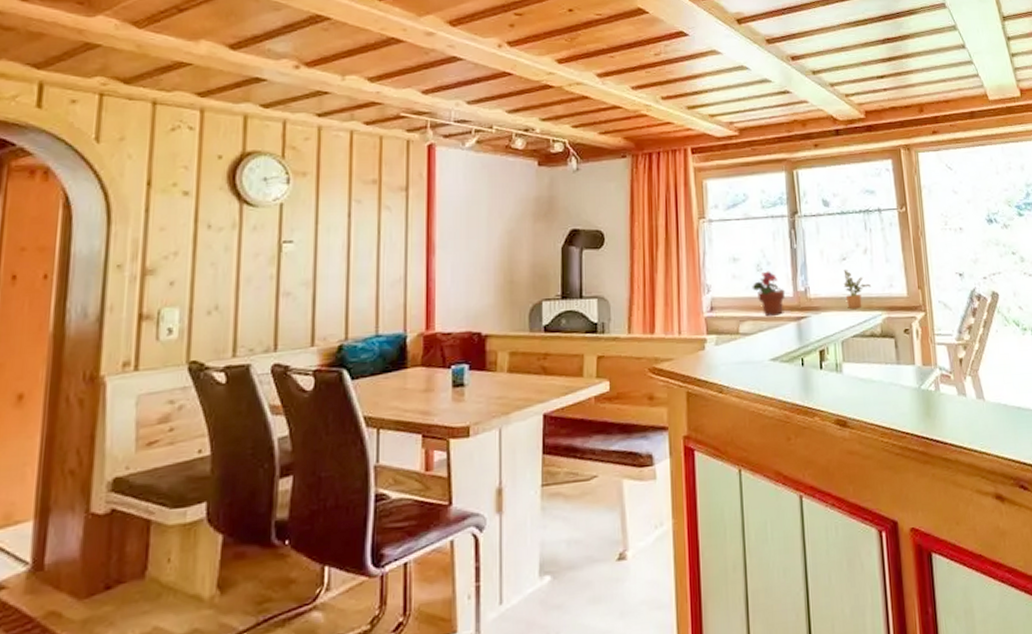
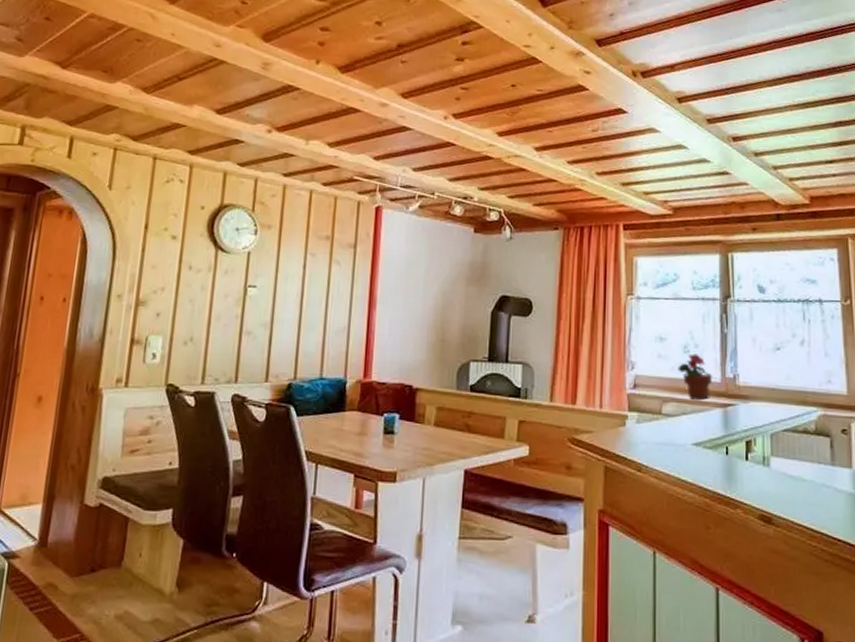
potted plant: present [843,270,872,310] -> none [776,360,808,403]

